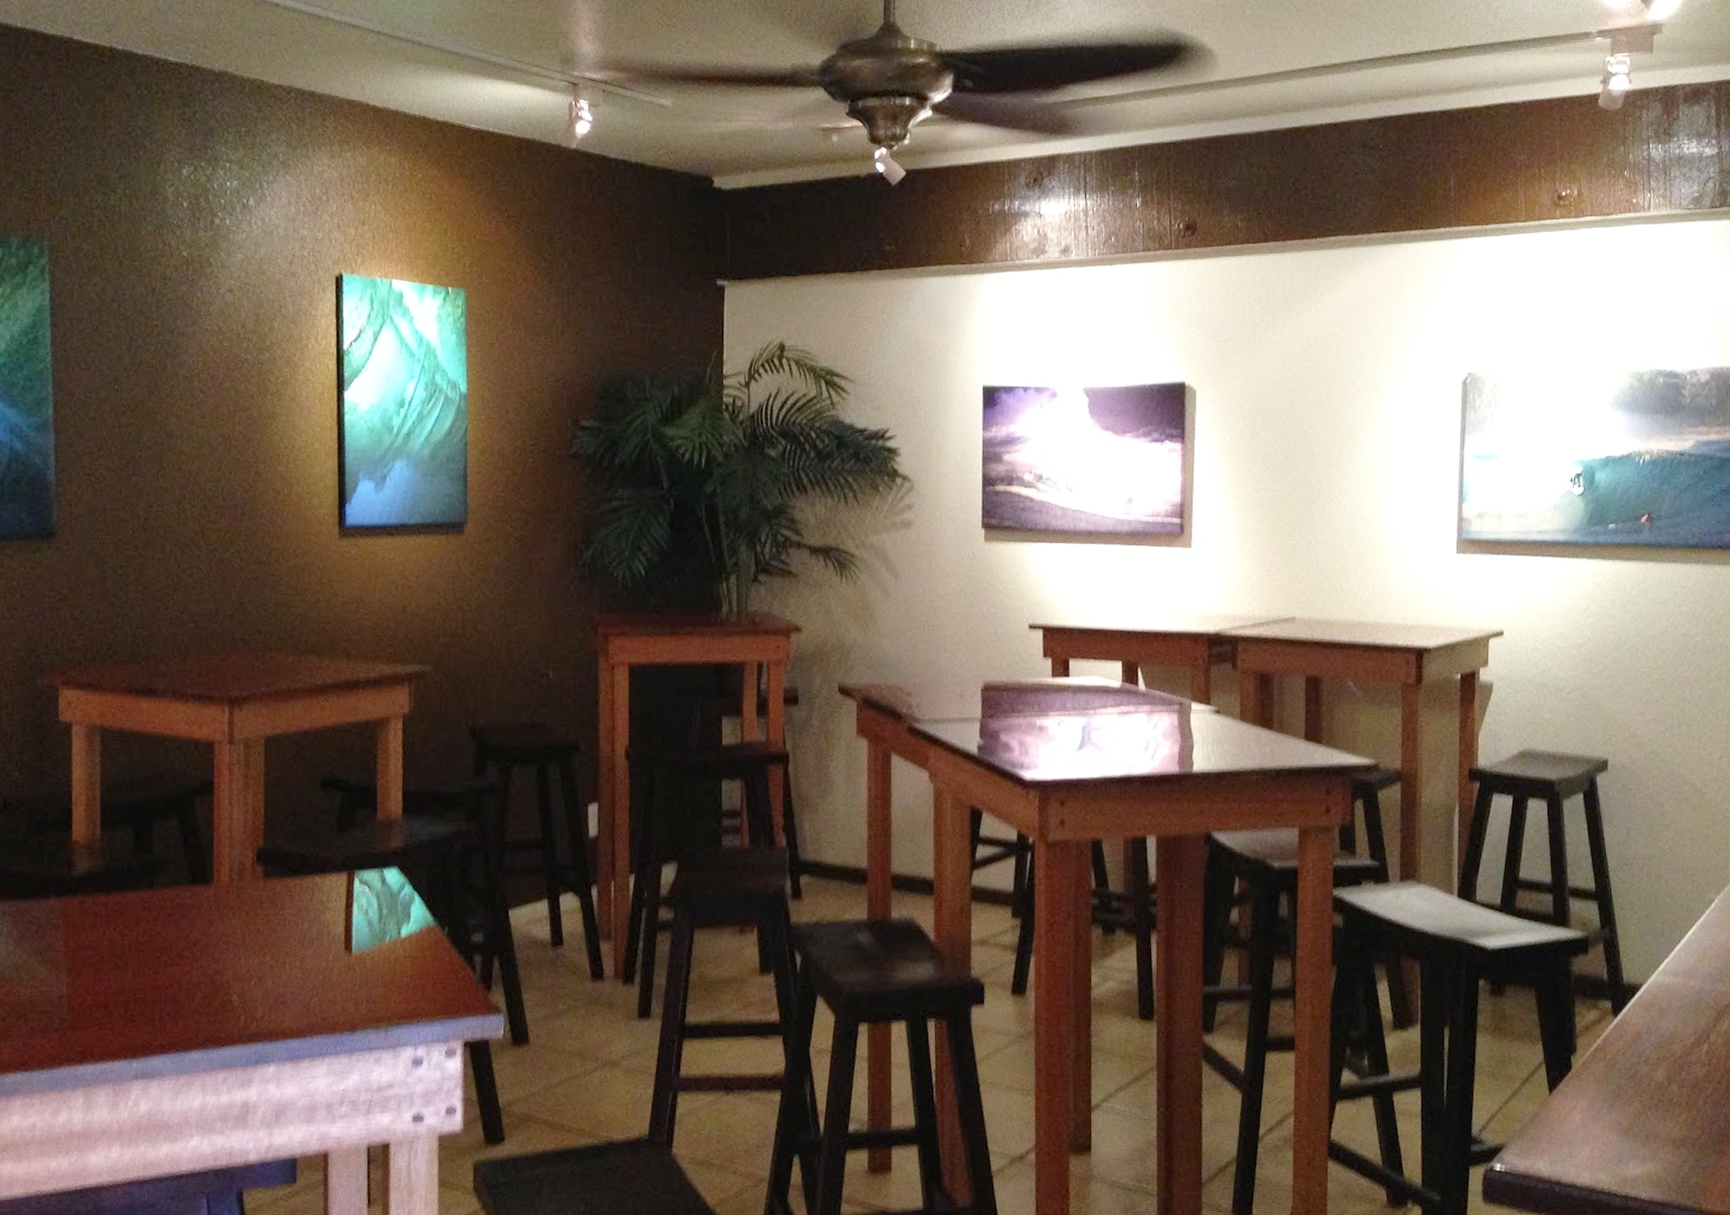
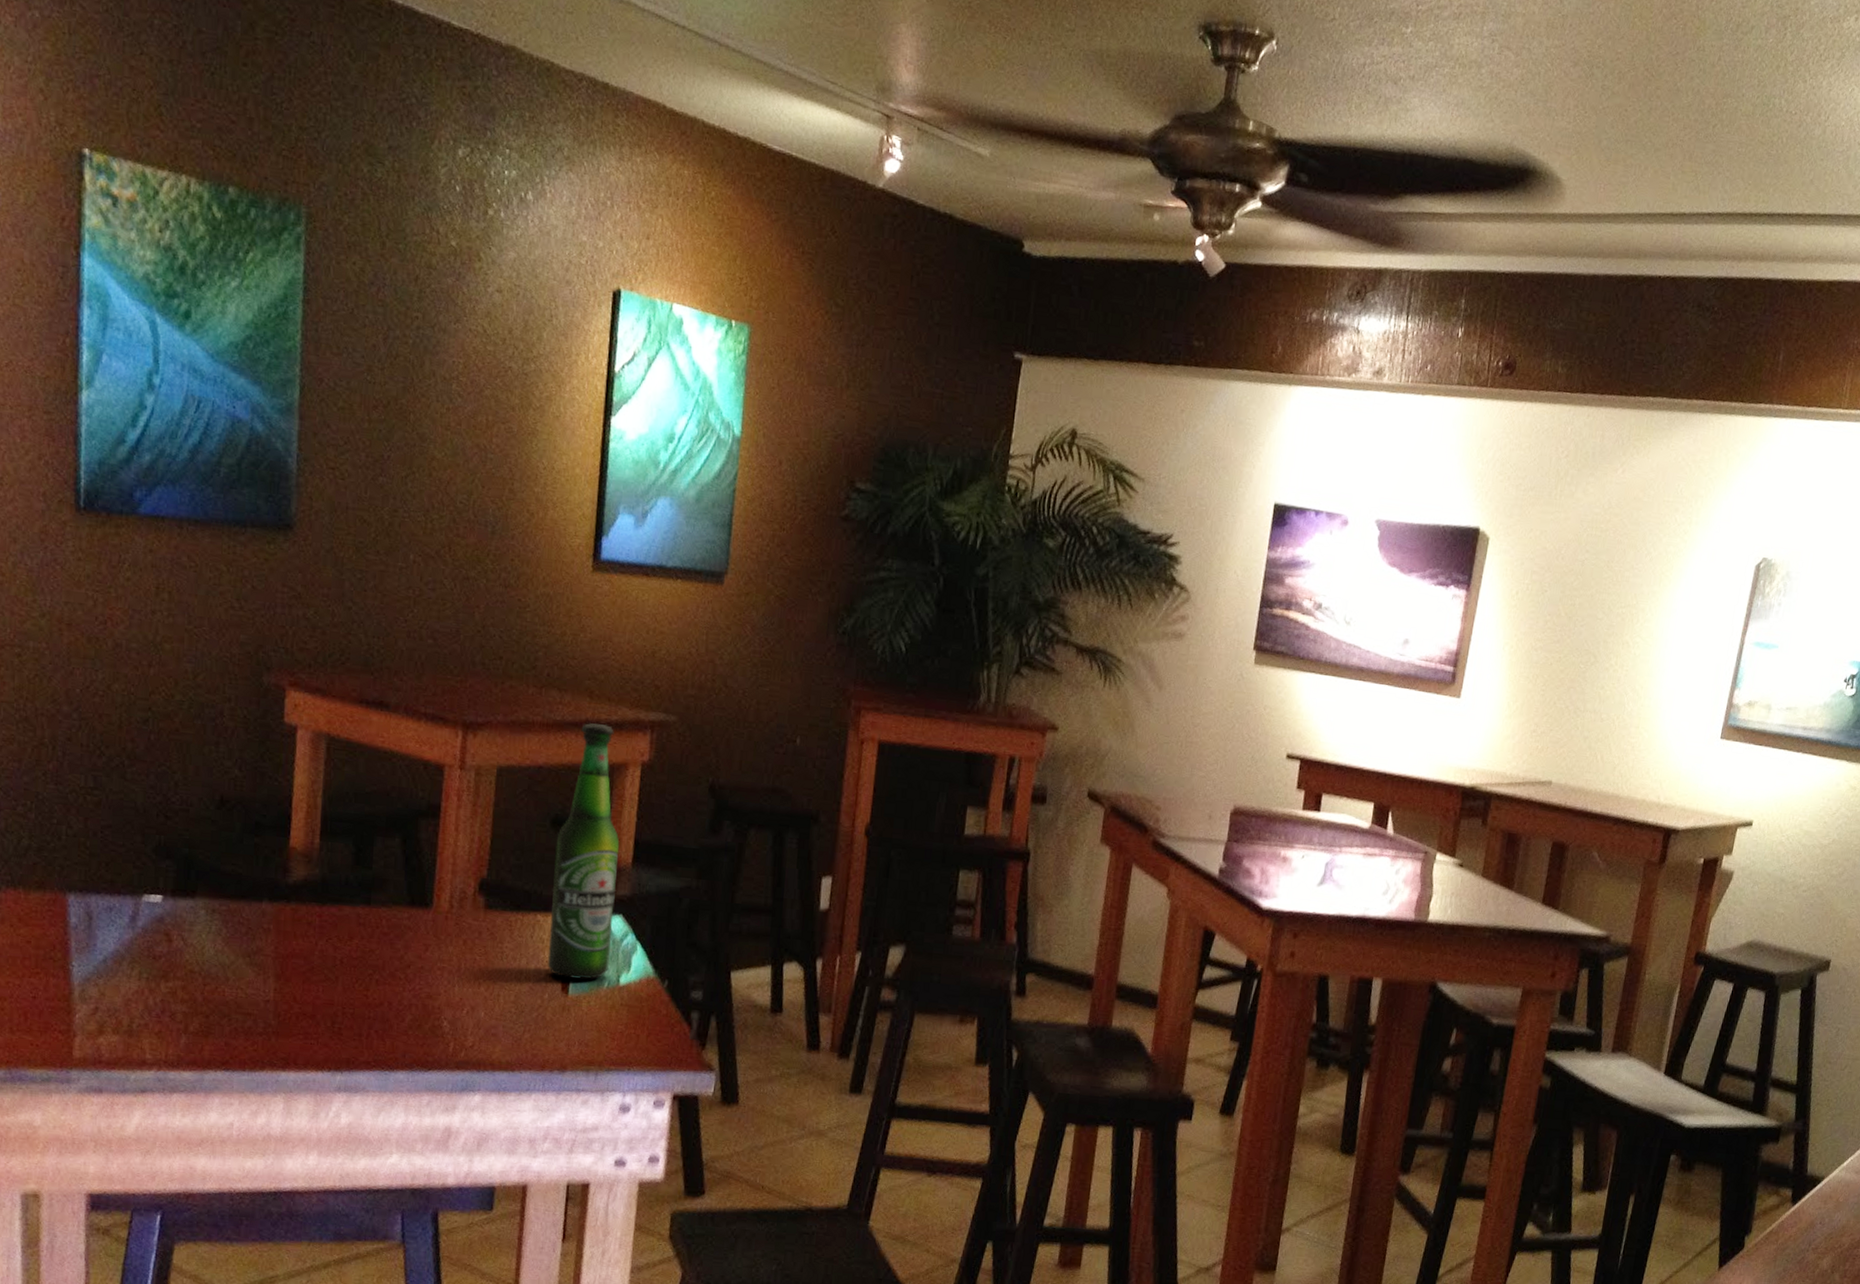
beer bottle: none [327,683,390,938] -> present [547,723,620,980]

